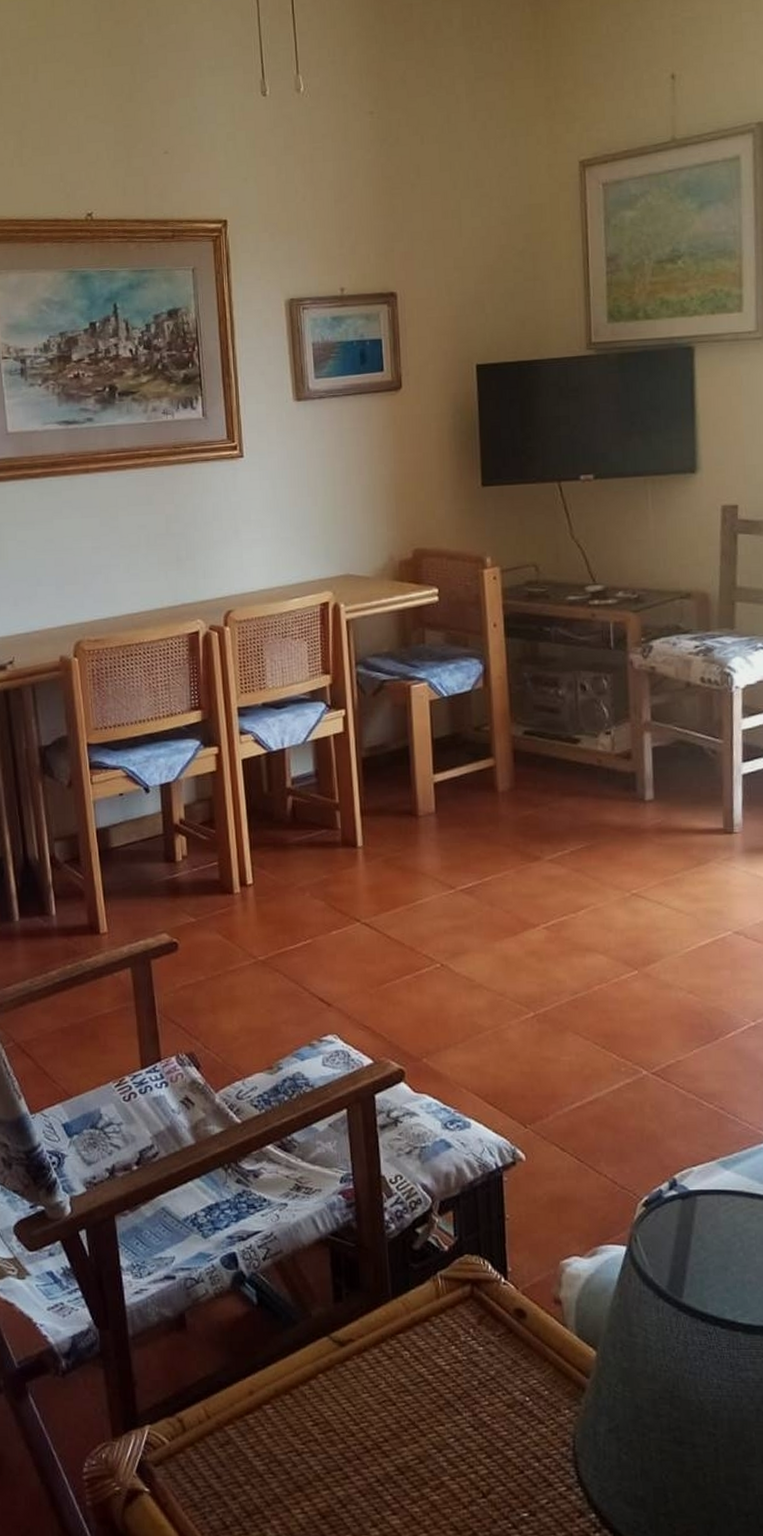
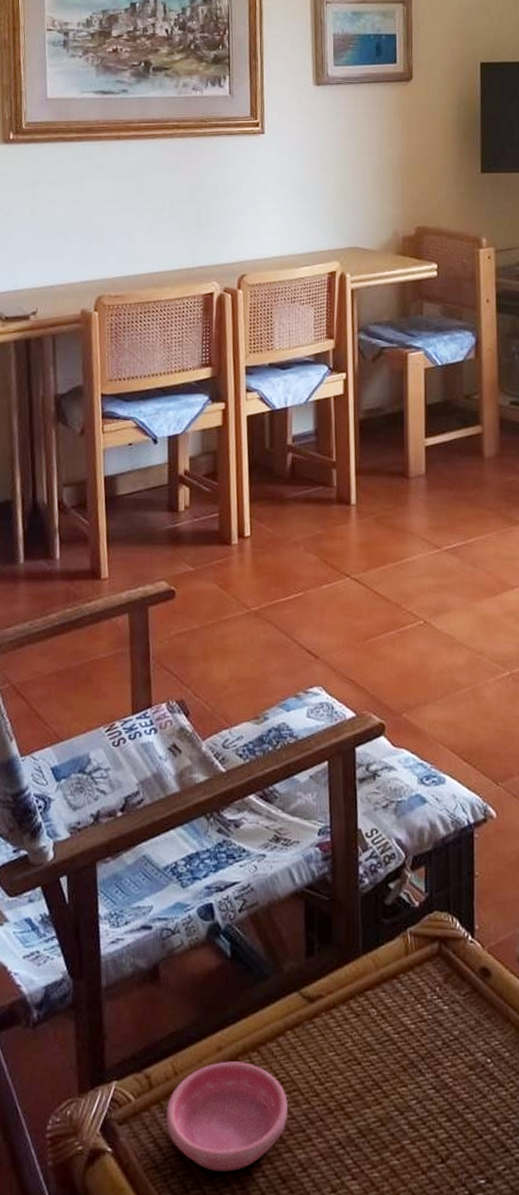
saucer: none [201,1404,324,1509] -> present [166,1061,287,1172]

